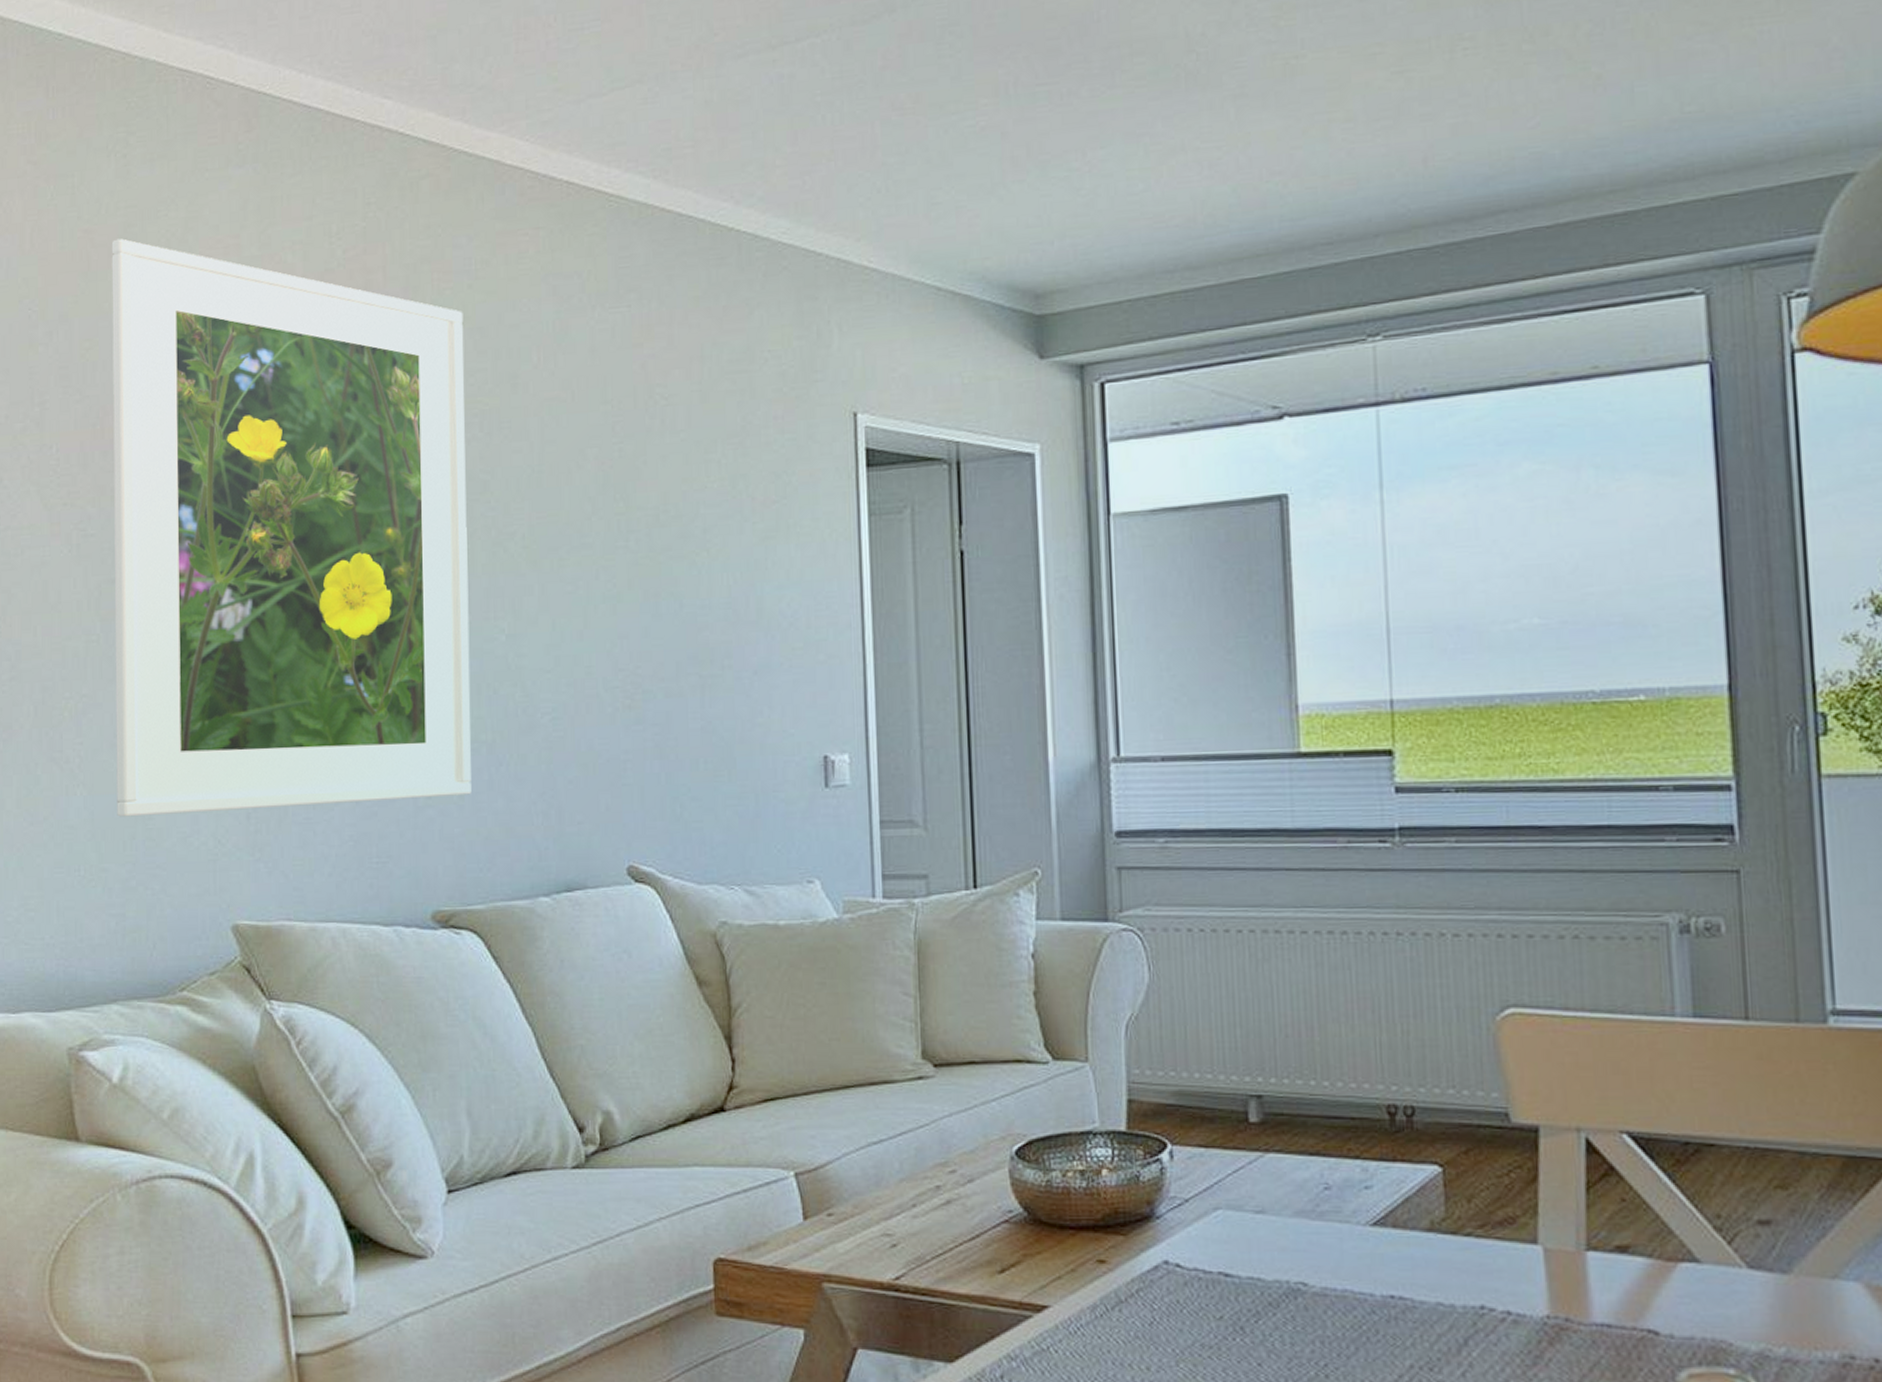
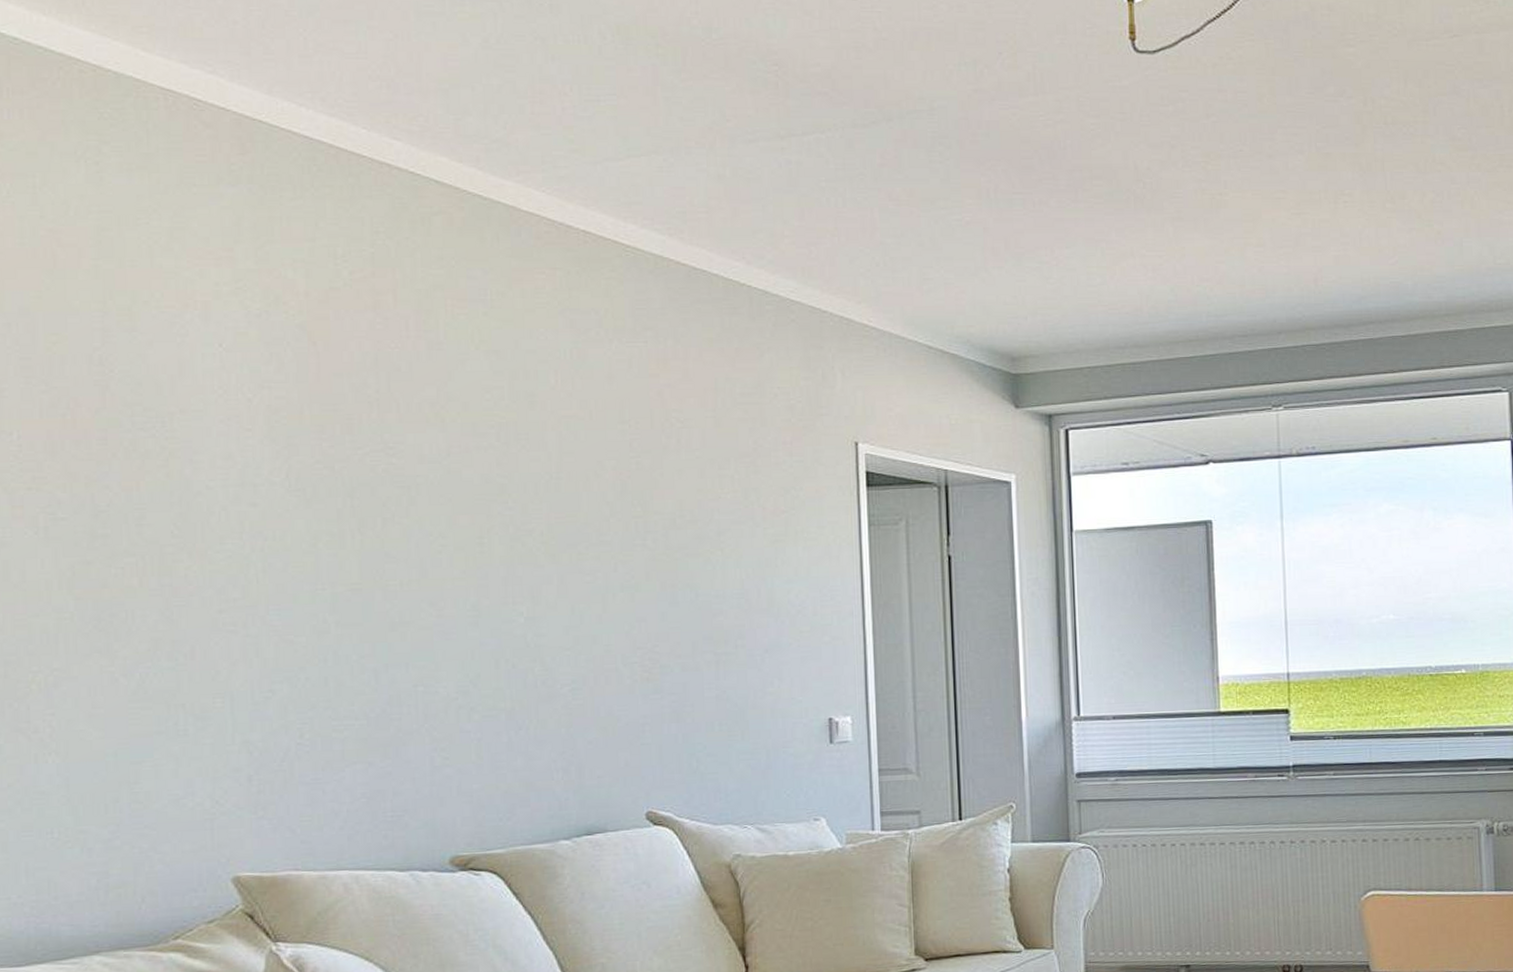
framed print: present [111,238,472,817] -> none [82,241,490,782]

